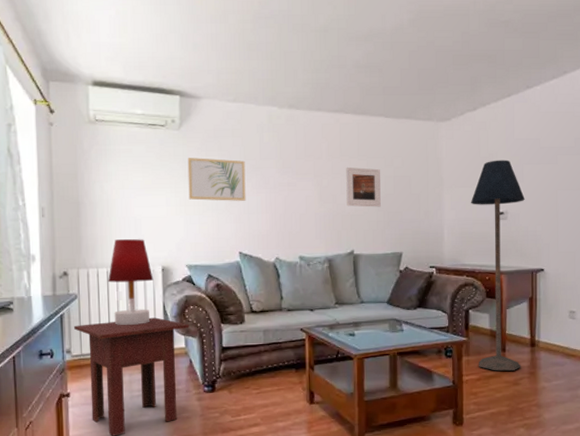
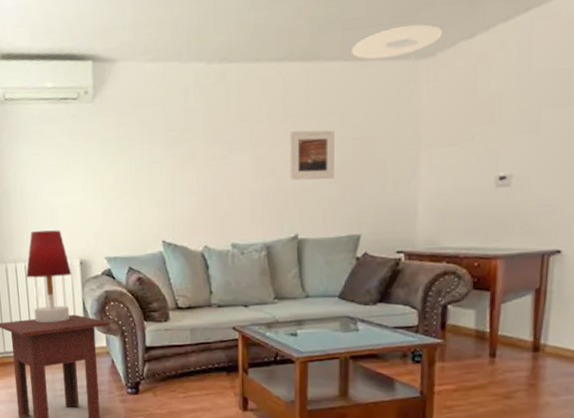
wall art: present [187,158,246,201] -> none [103,132,170,183]
ceiling light: none [391,96,455,119] -> present [352,24,443,60]
floor lamp: present [470,160,525,371] -> none [457,103,540,381]

